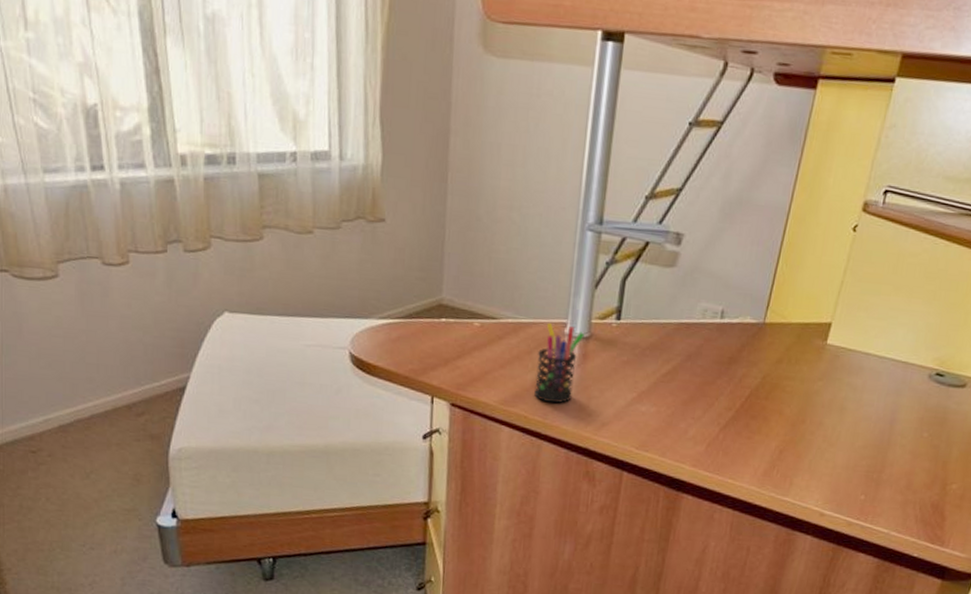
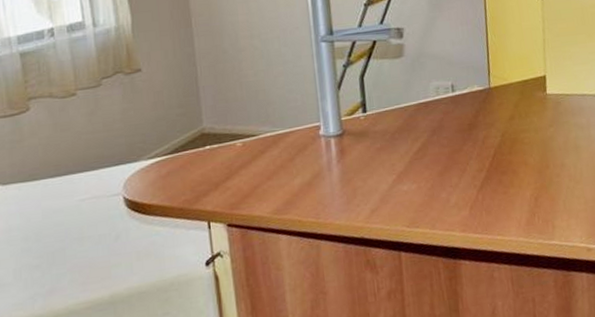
pen holder: present [534,322,585,404] -> none [299,128,339,203]

